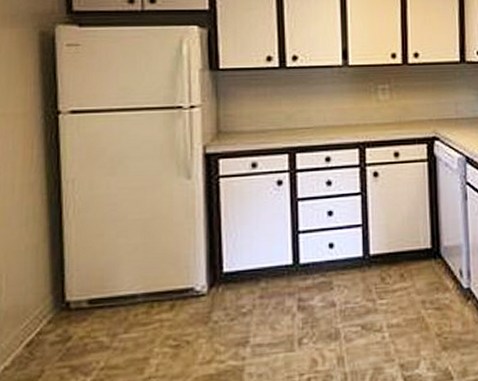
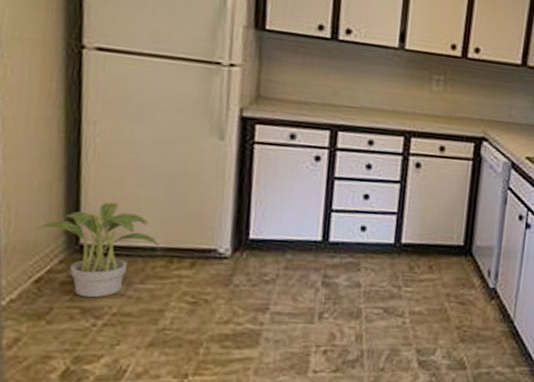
potted plant: none [27,255,140,355] -> present [37,202,160,298]

